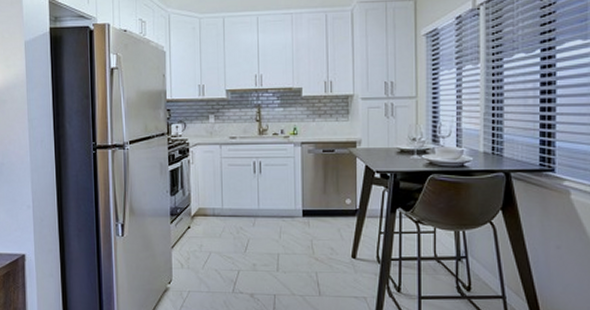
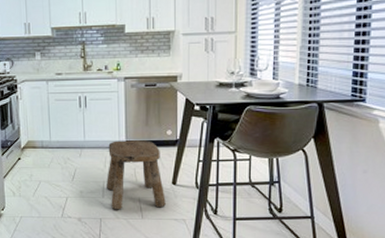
stool: none [281,209,345,286] -> present [106,140,166,210]

